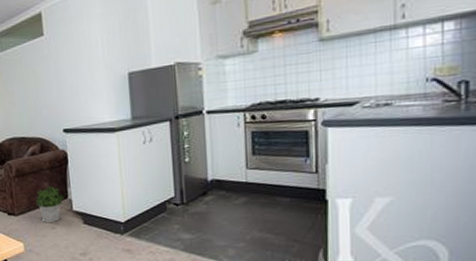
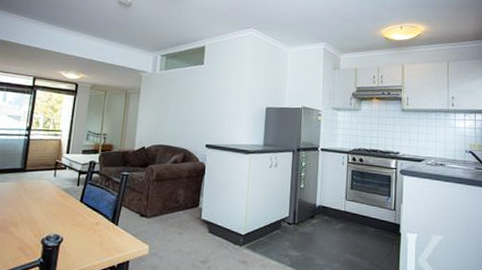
potted plant: present [35,186,64,223] -> none [169,194,195,229]

